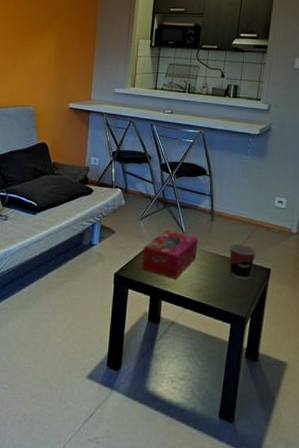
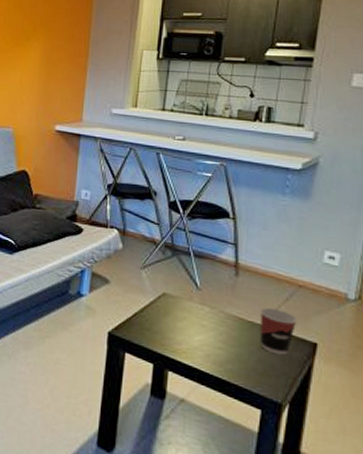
tissue box: present [141,230,198,279] -> none [142,283,217,346]

